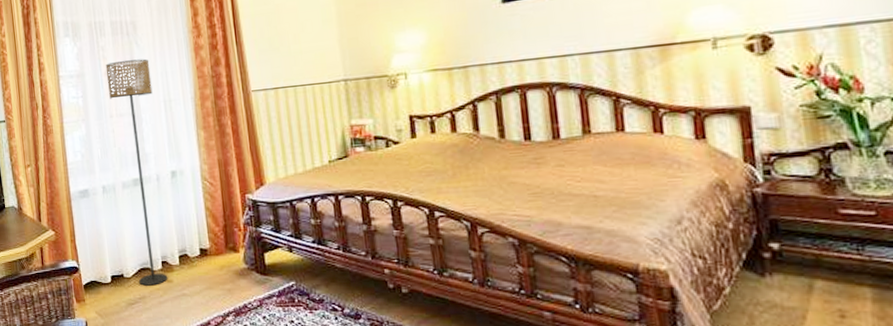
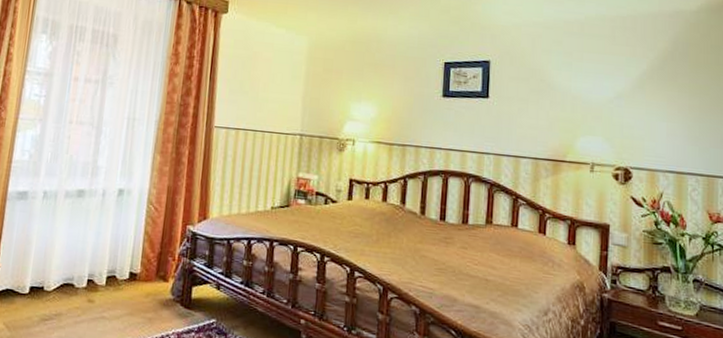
floor lamp: present [105,58,168,286] -> none [59,69,123,304]

